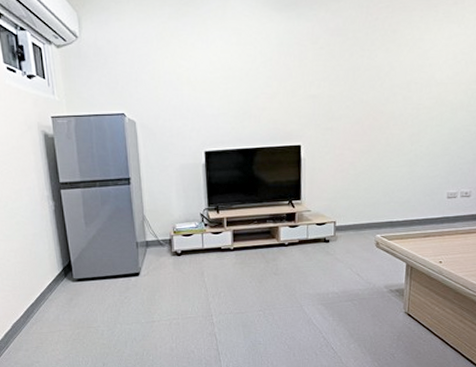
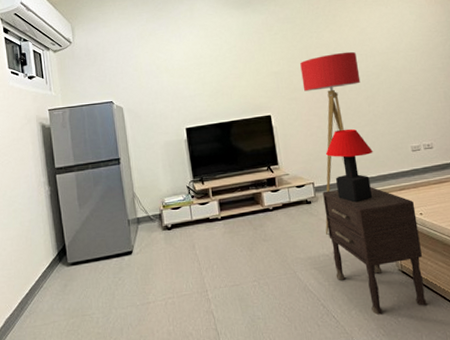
floor lamp: none [339,78,411,274] -> present [300,51,361,235]
nightstand: none [341,230,436,350] -> present [323,186,427,315]
table lamp: none [353,168,405,245] -> present [325,128,373,203]

